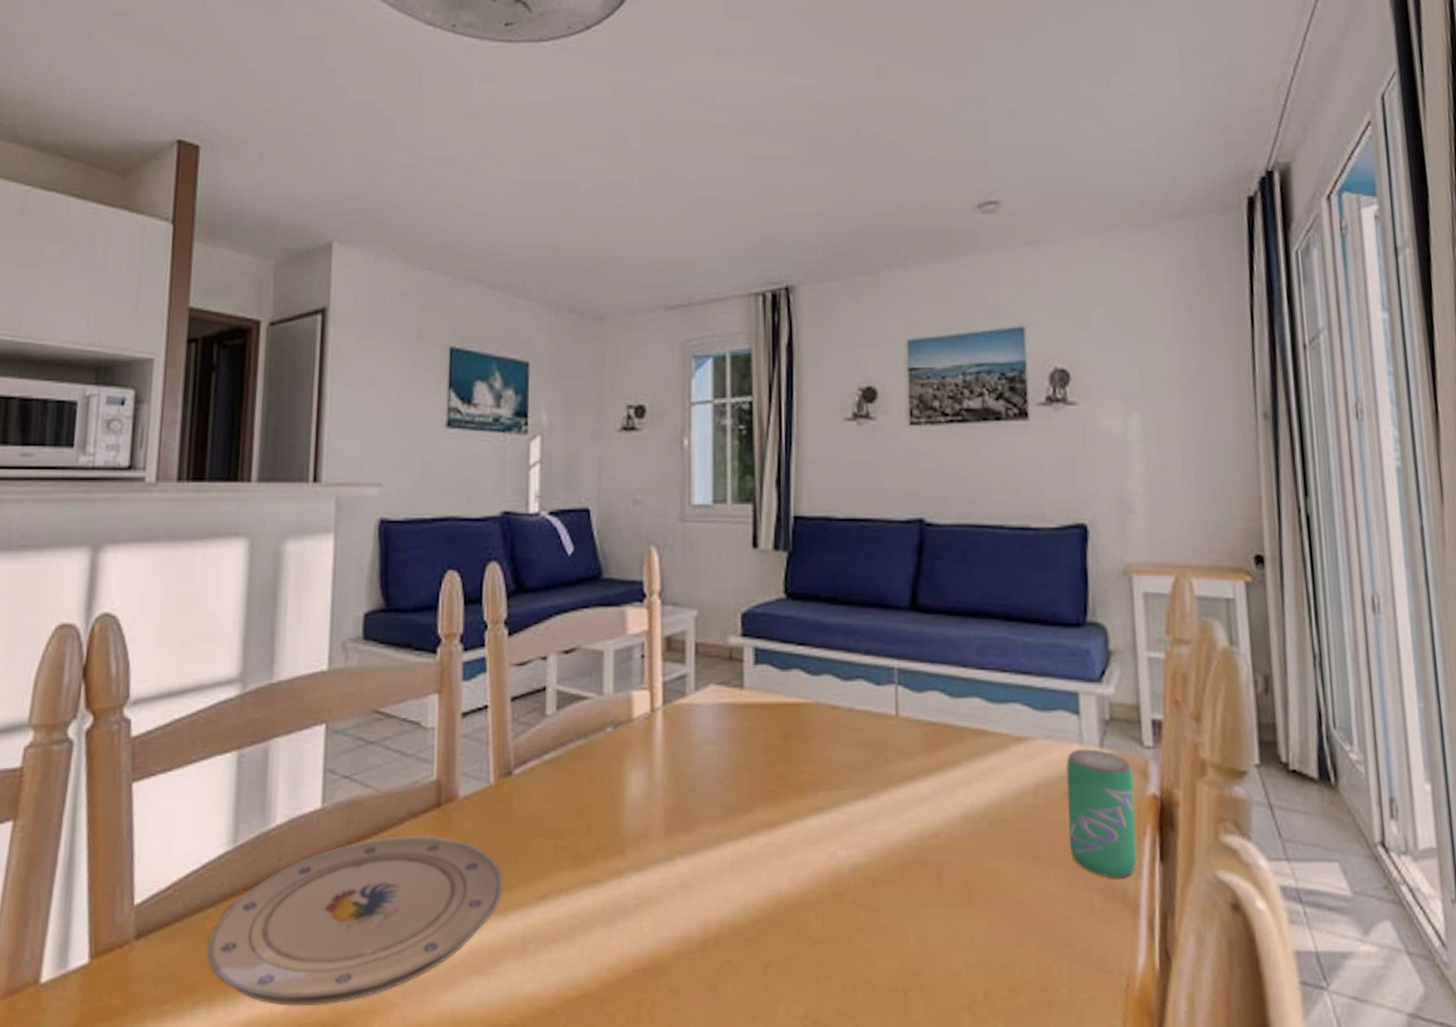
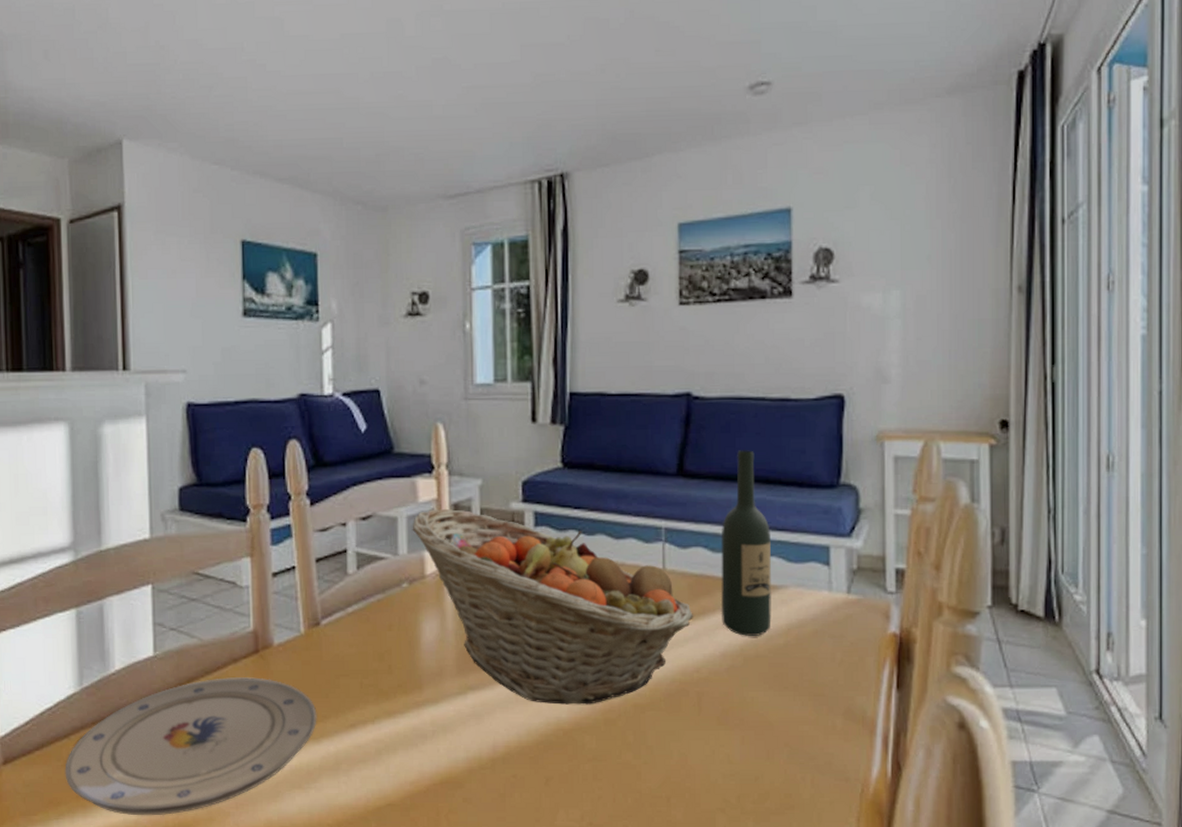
fruit basket: none [619,642,932,875] -> present [412,508,694,705]
wine bottle: none [959,583,1017,796] -> present [720,450,772,636]
beverage can: present [1066,749,1137,878] -> none [815,595,876,704]

